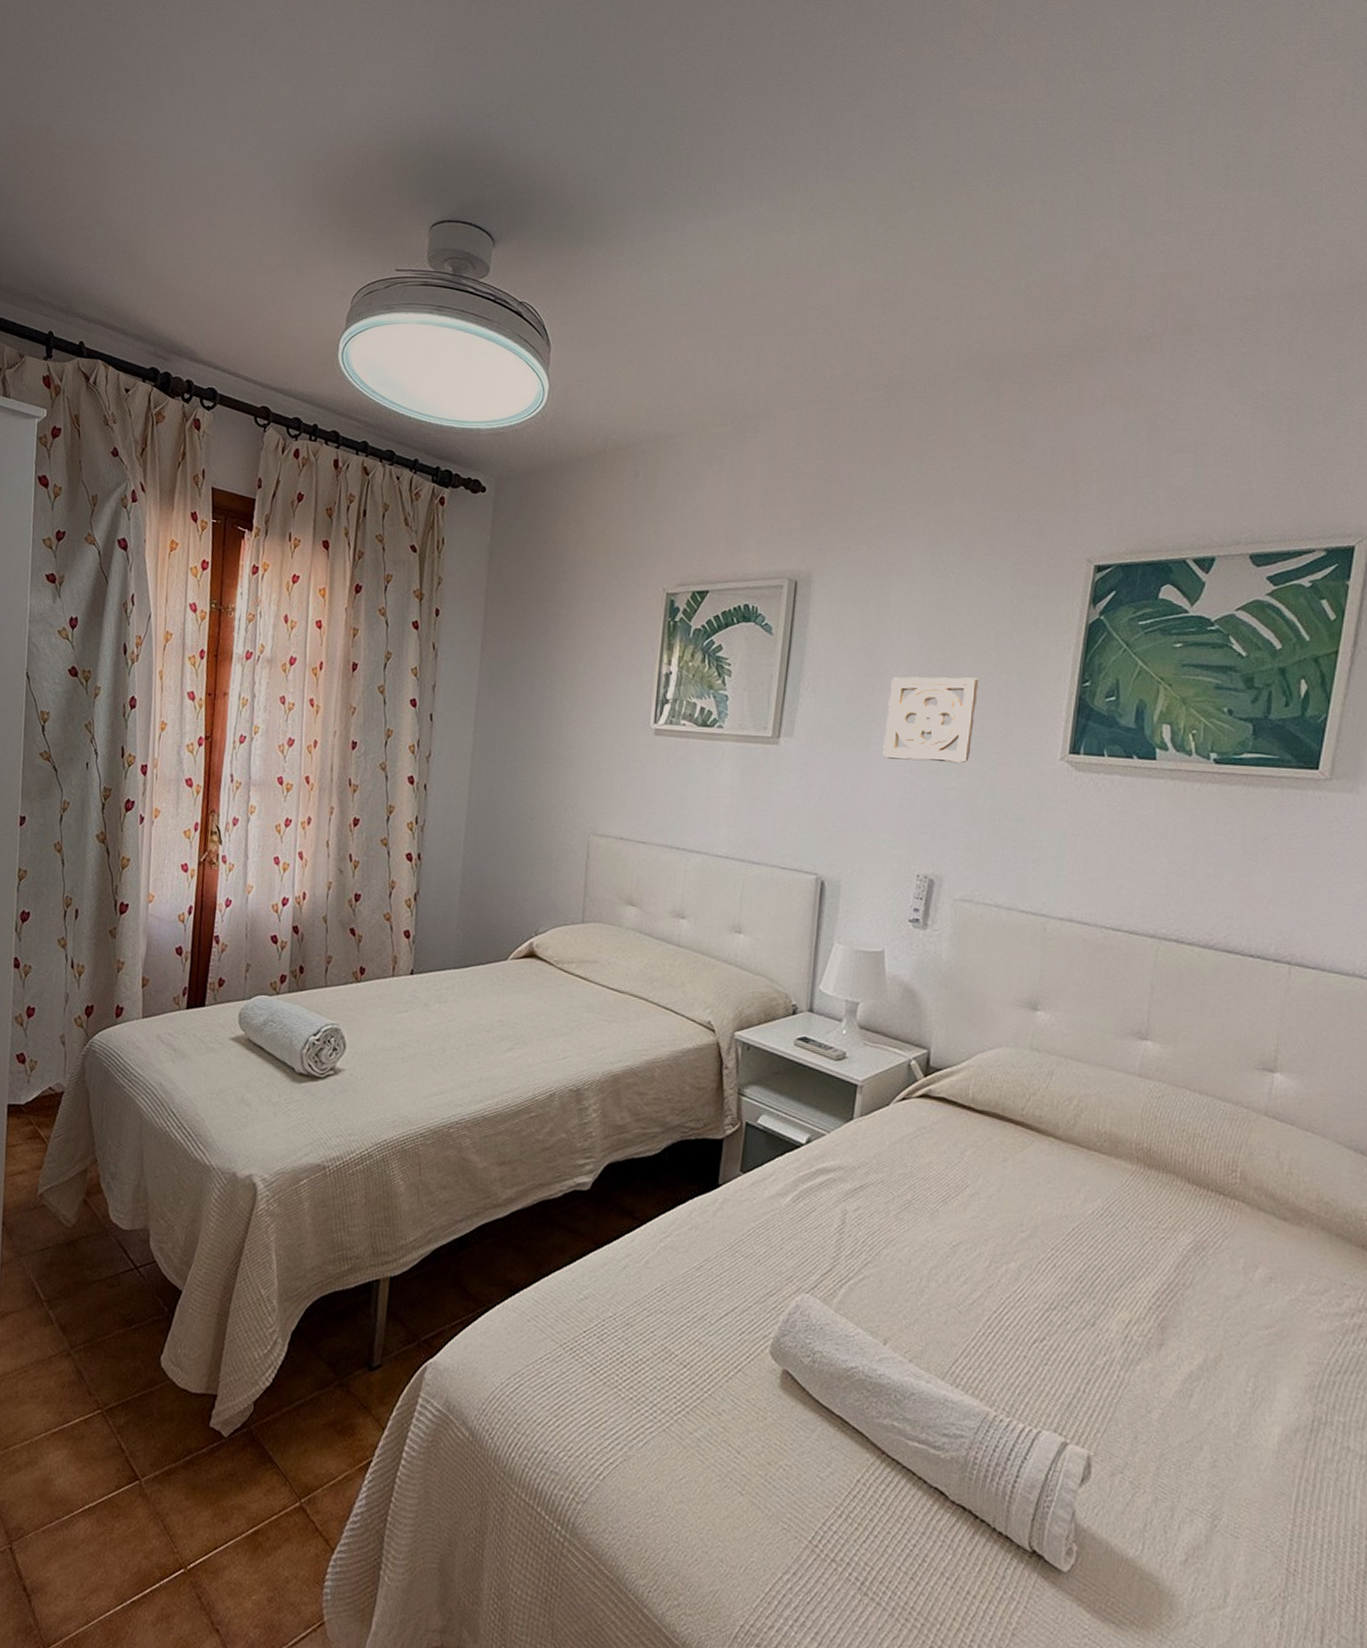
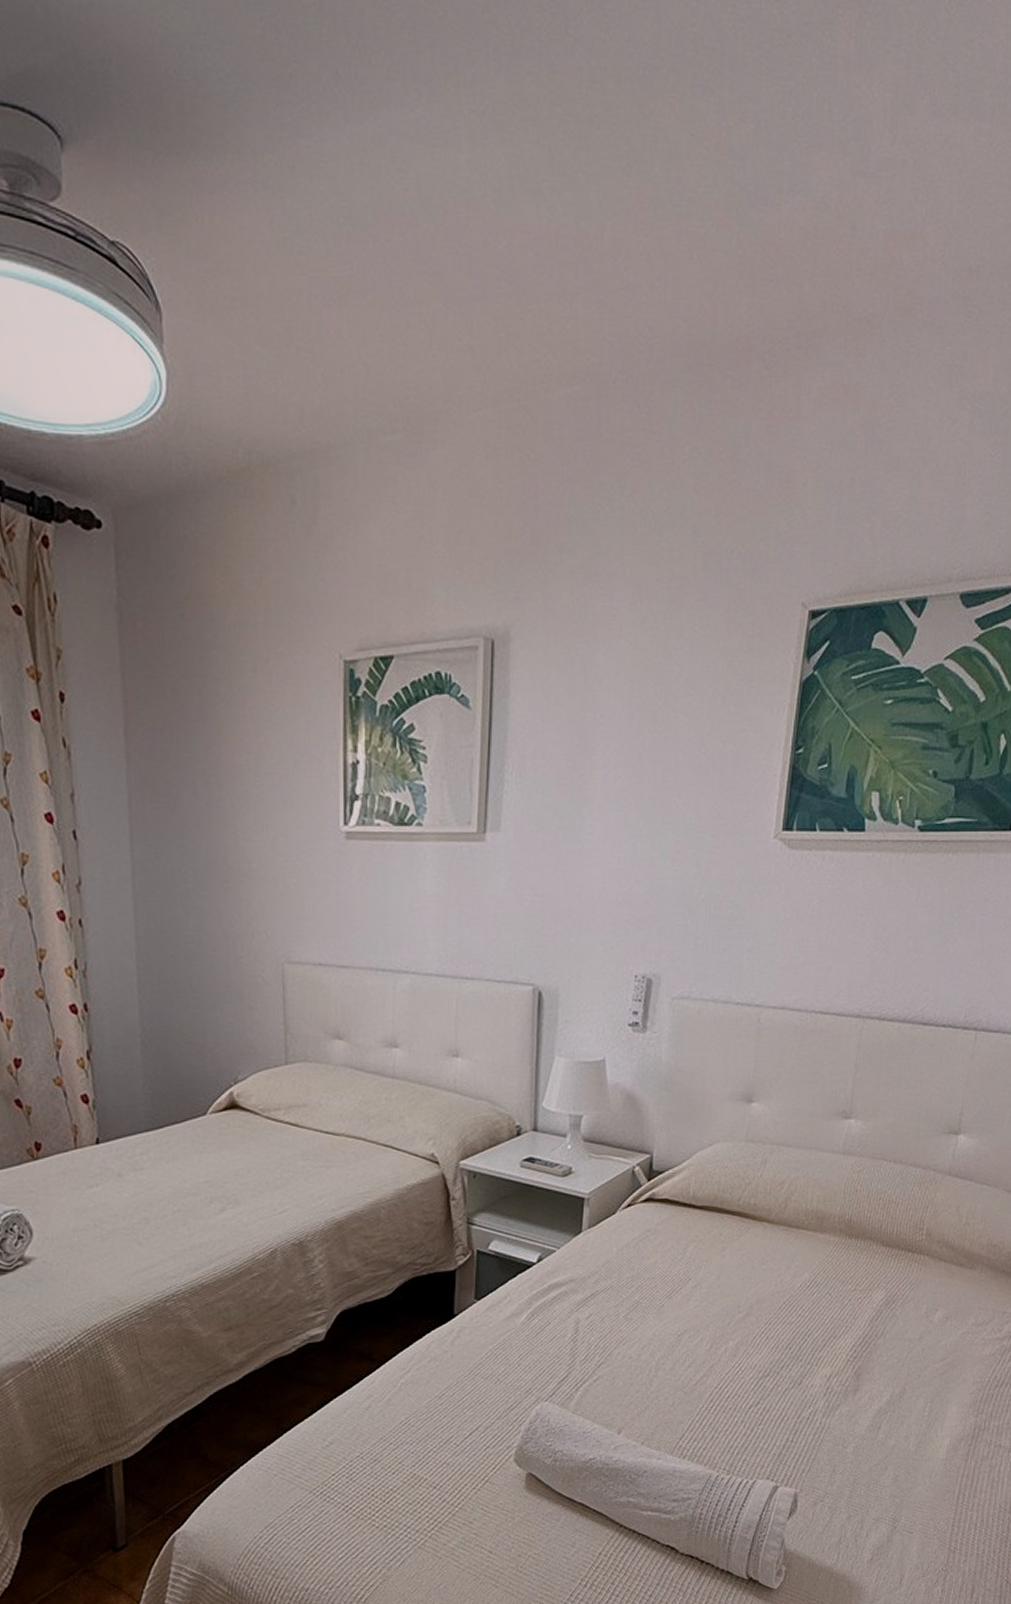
wall ornament: present [883,676,979,763] -> none [596,750,693,849]

